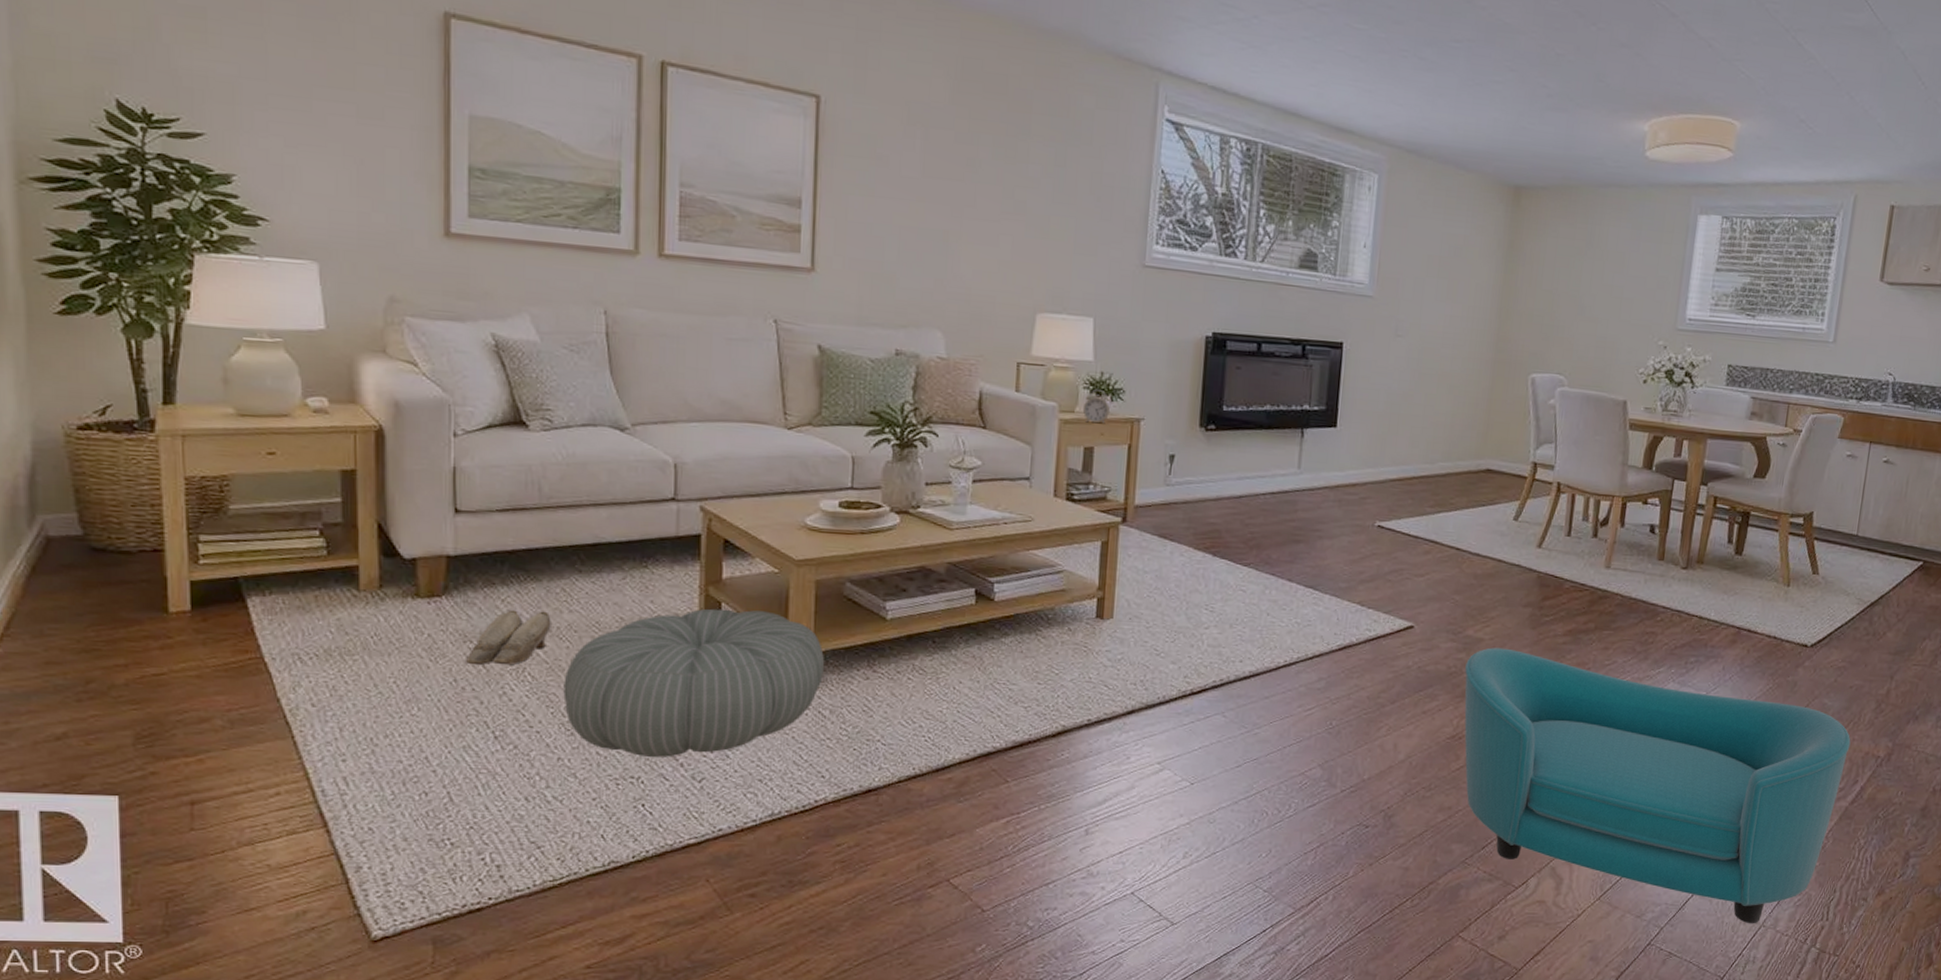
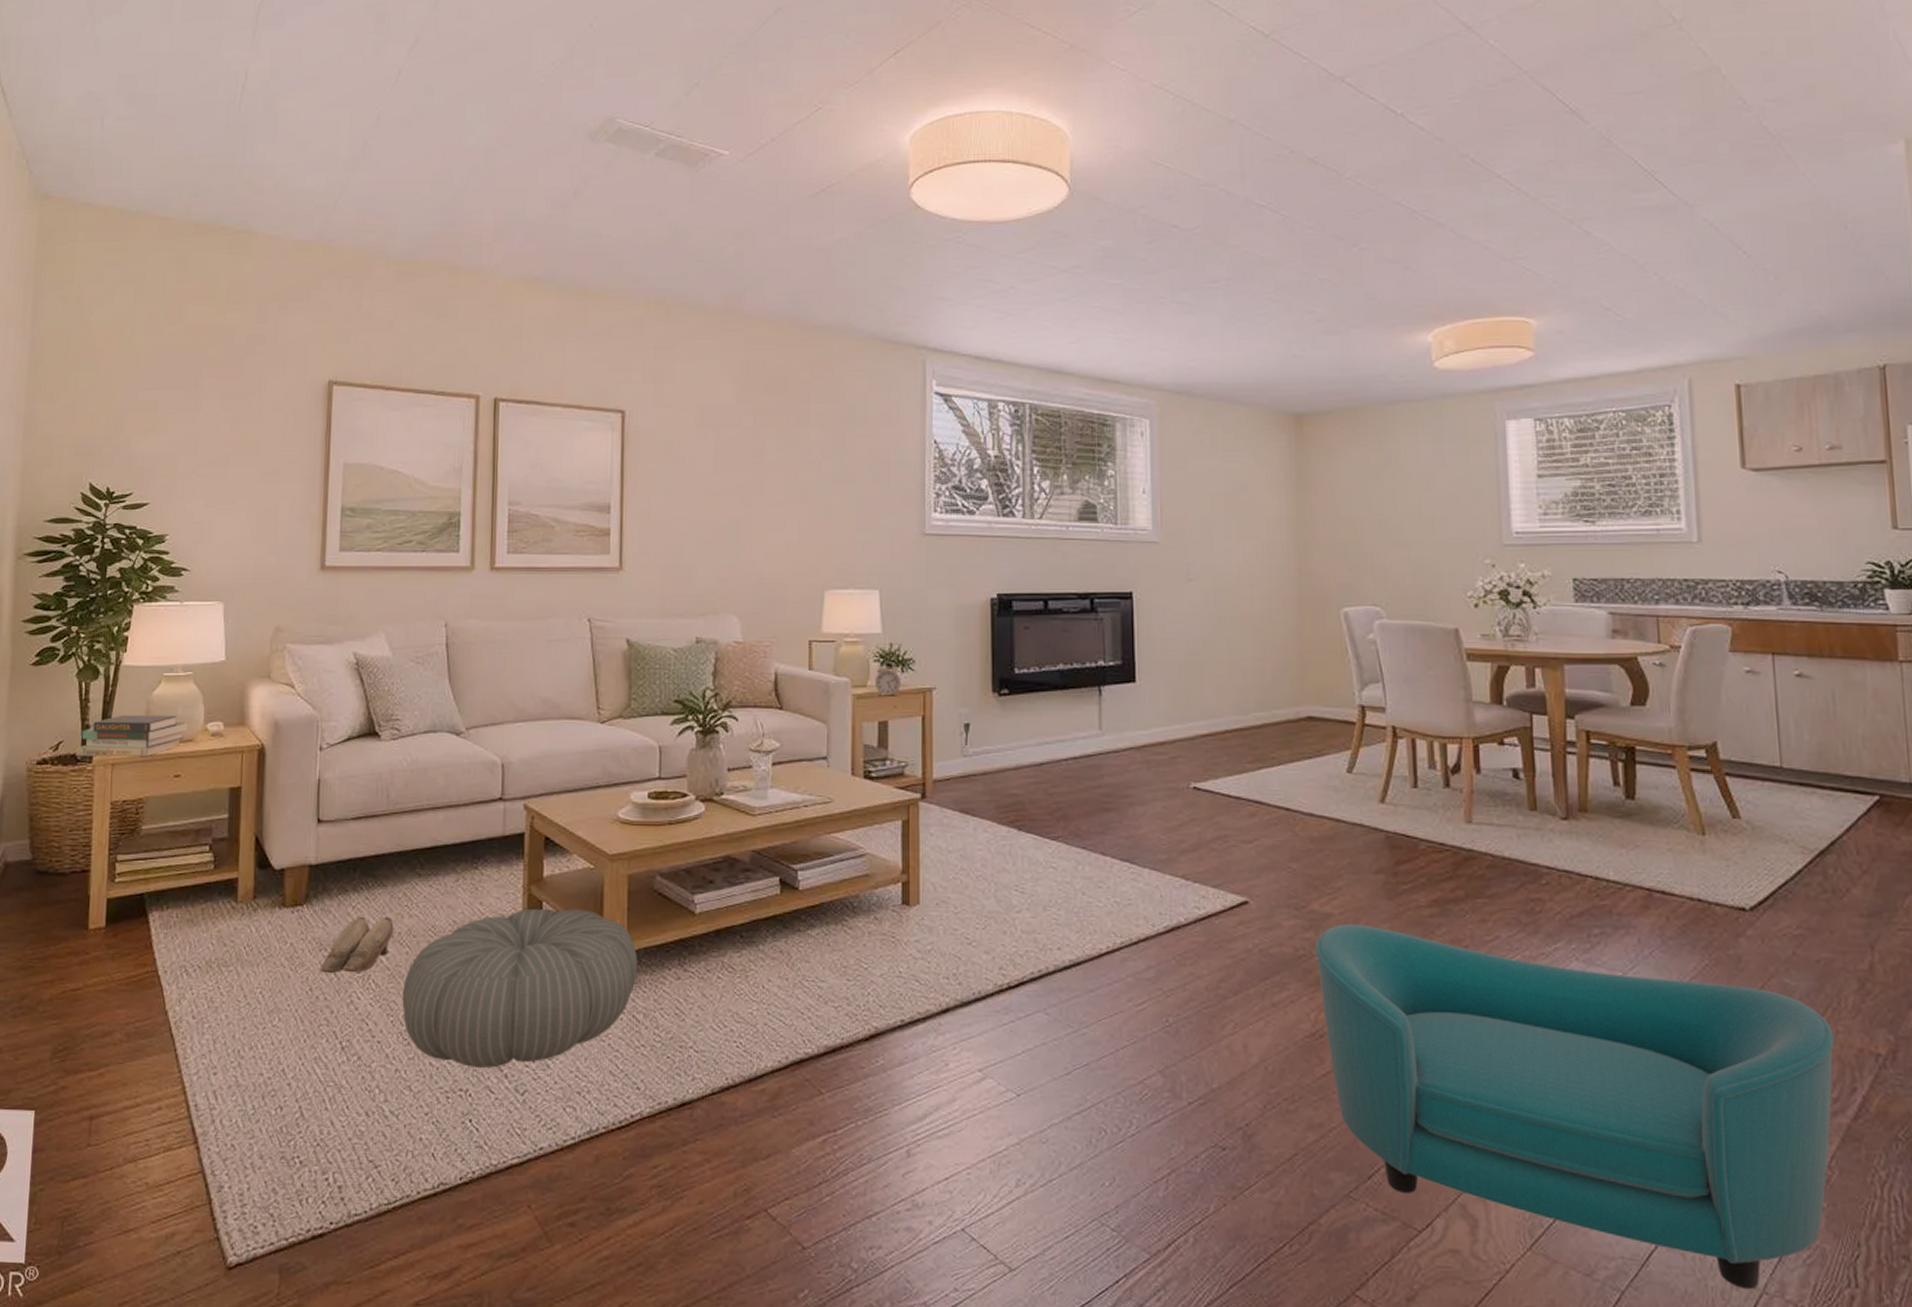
books: none [130,380,282,430] -> present [75,714,189,757]

